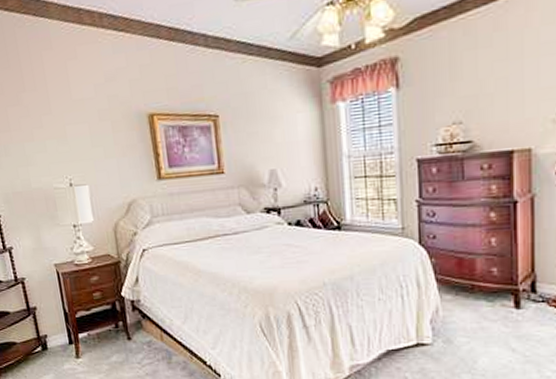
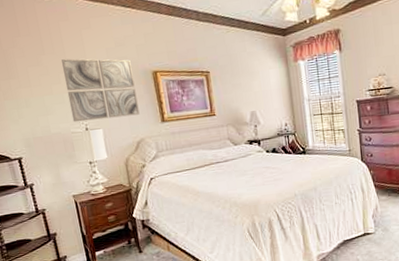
wall art: none [44,97,132,176] -> present [62,59,140,122]

